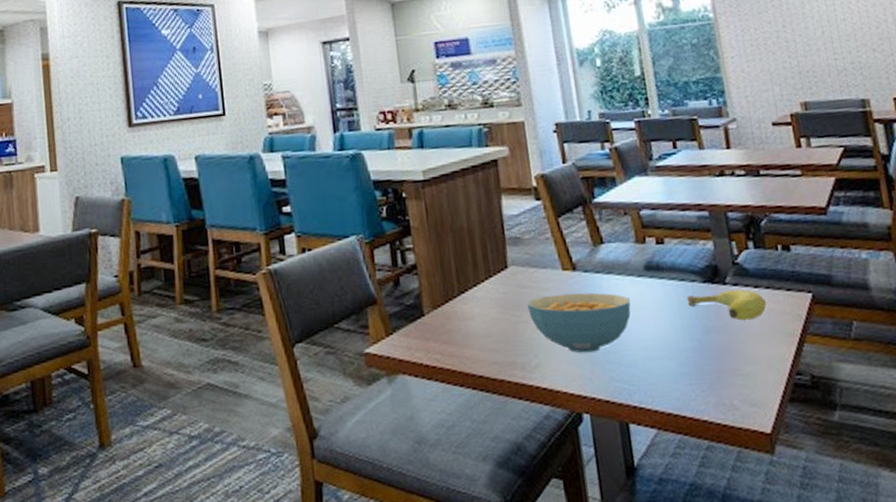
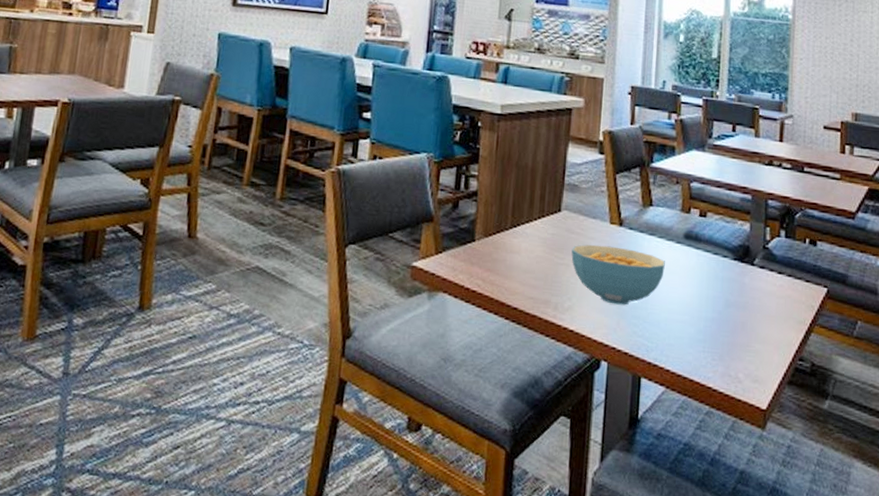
fruit: present [686,289,766,321] -> none [716,269,786,302]

